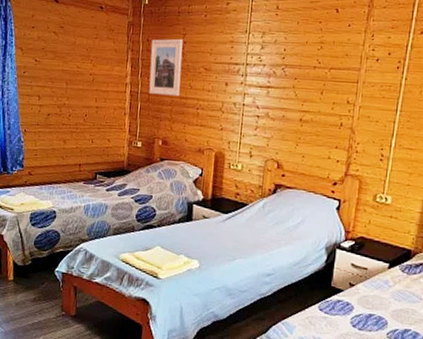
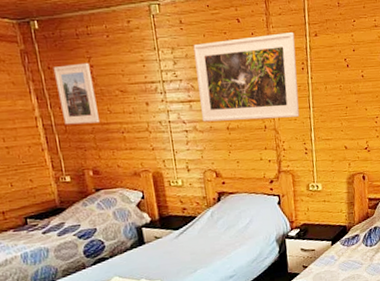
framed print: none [276,27,397,119] -> present [193,32,300,122]

